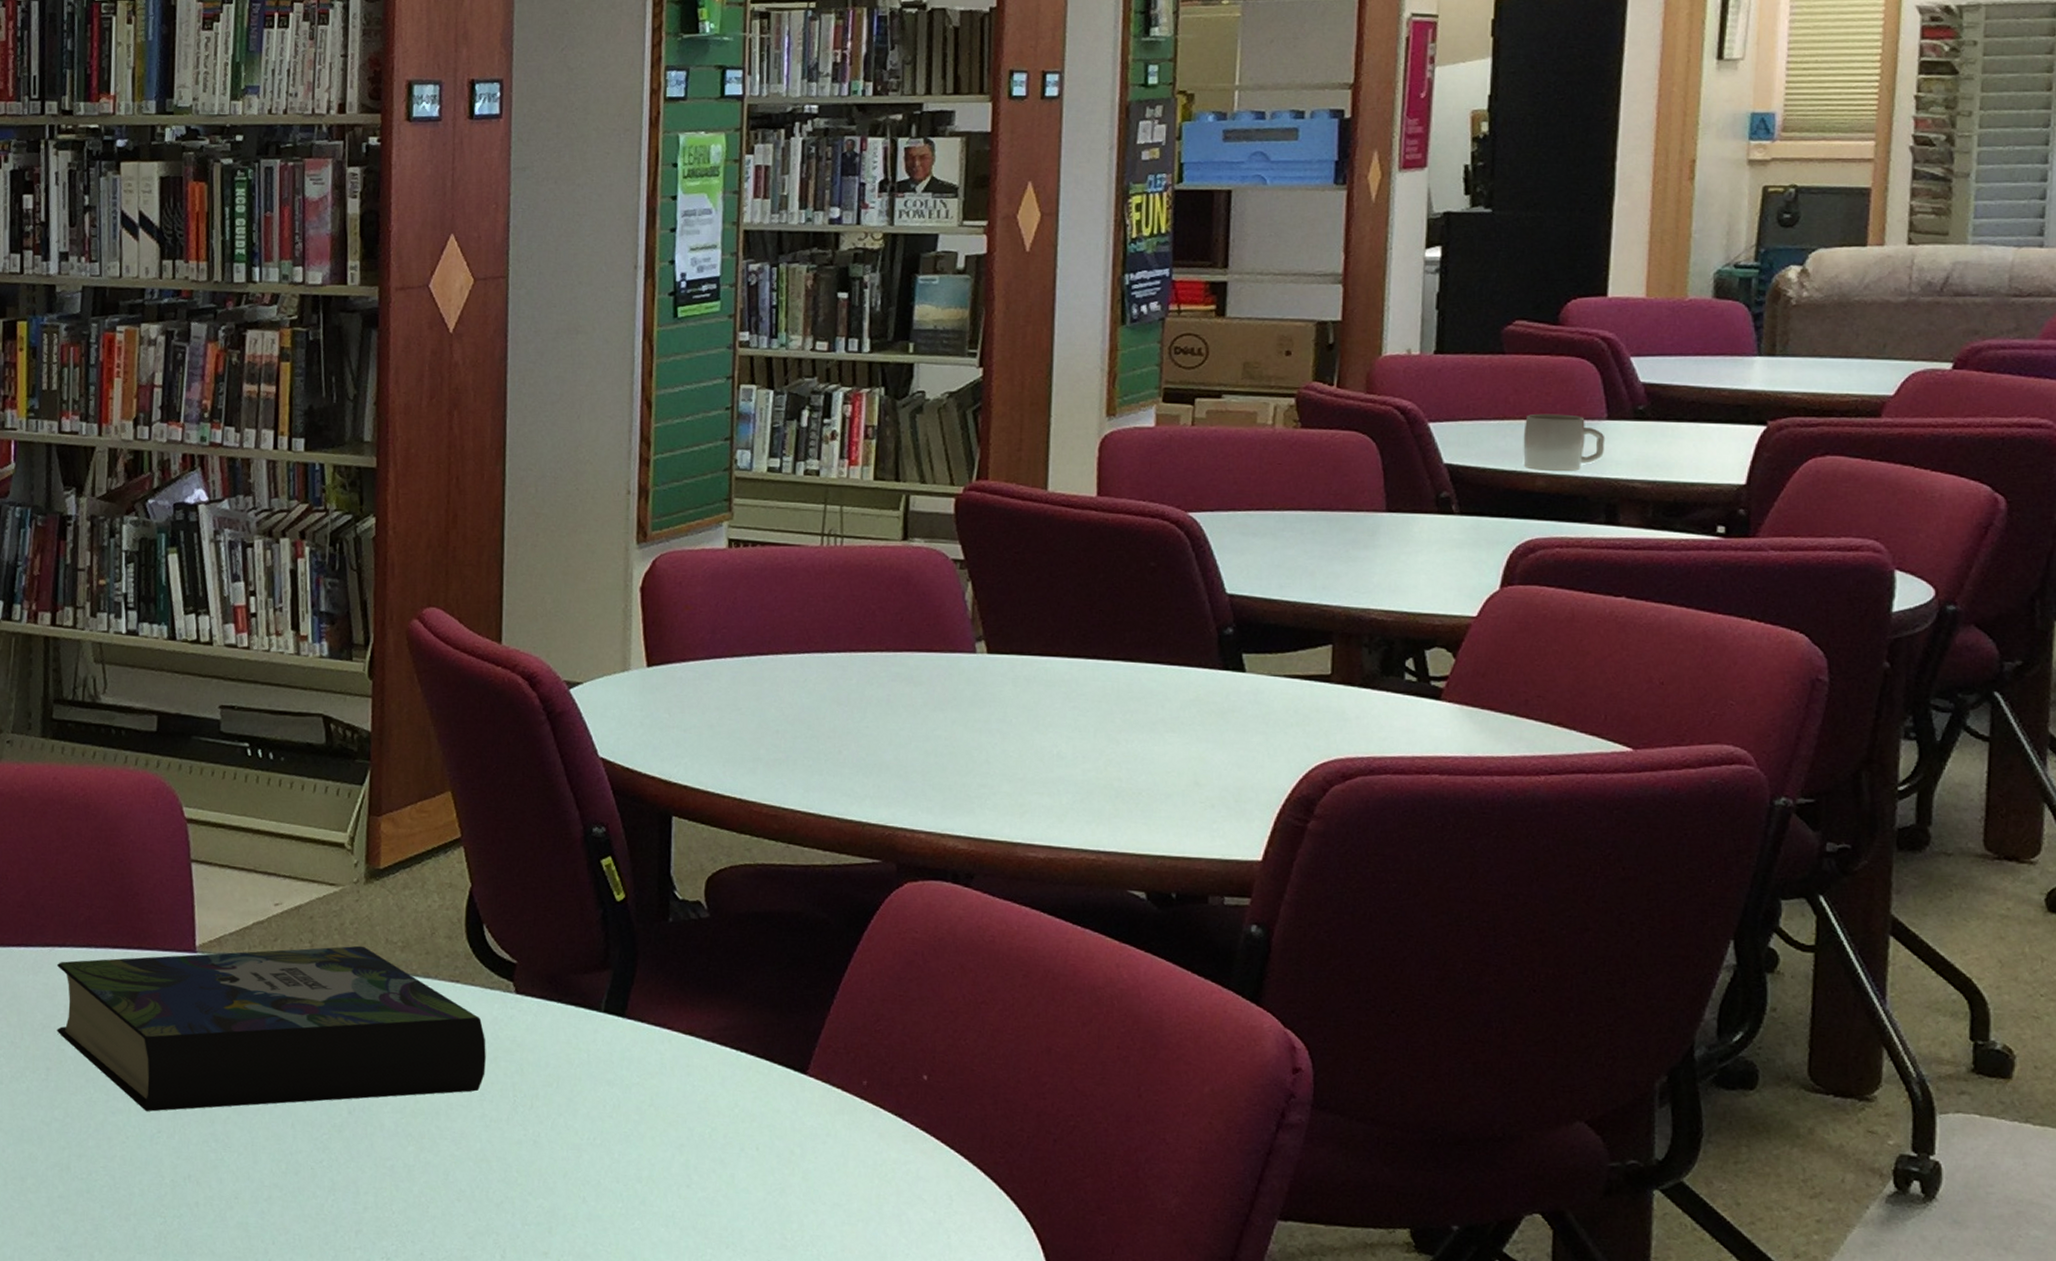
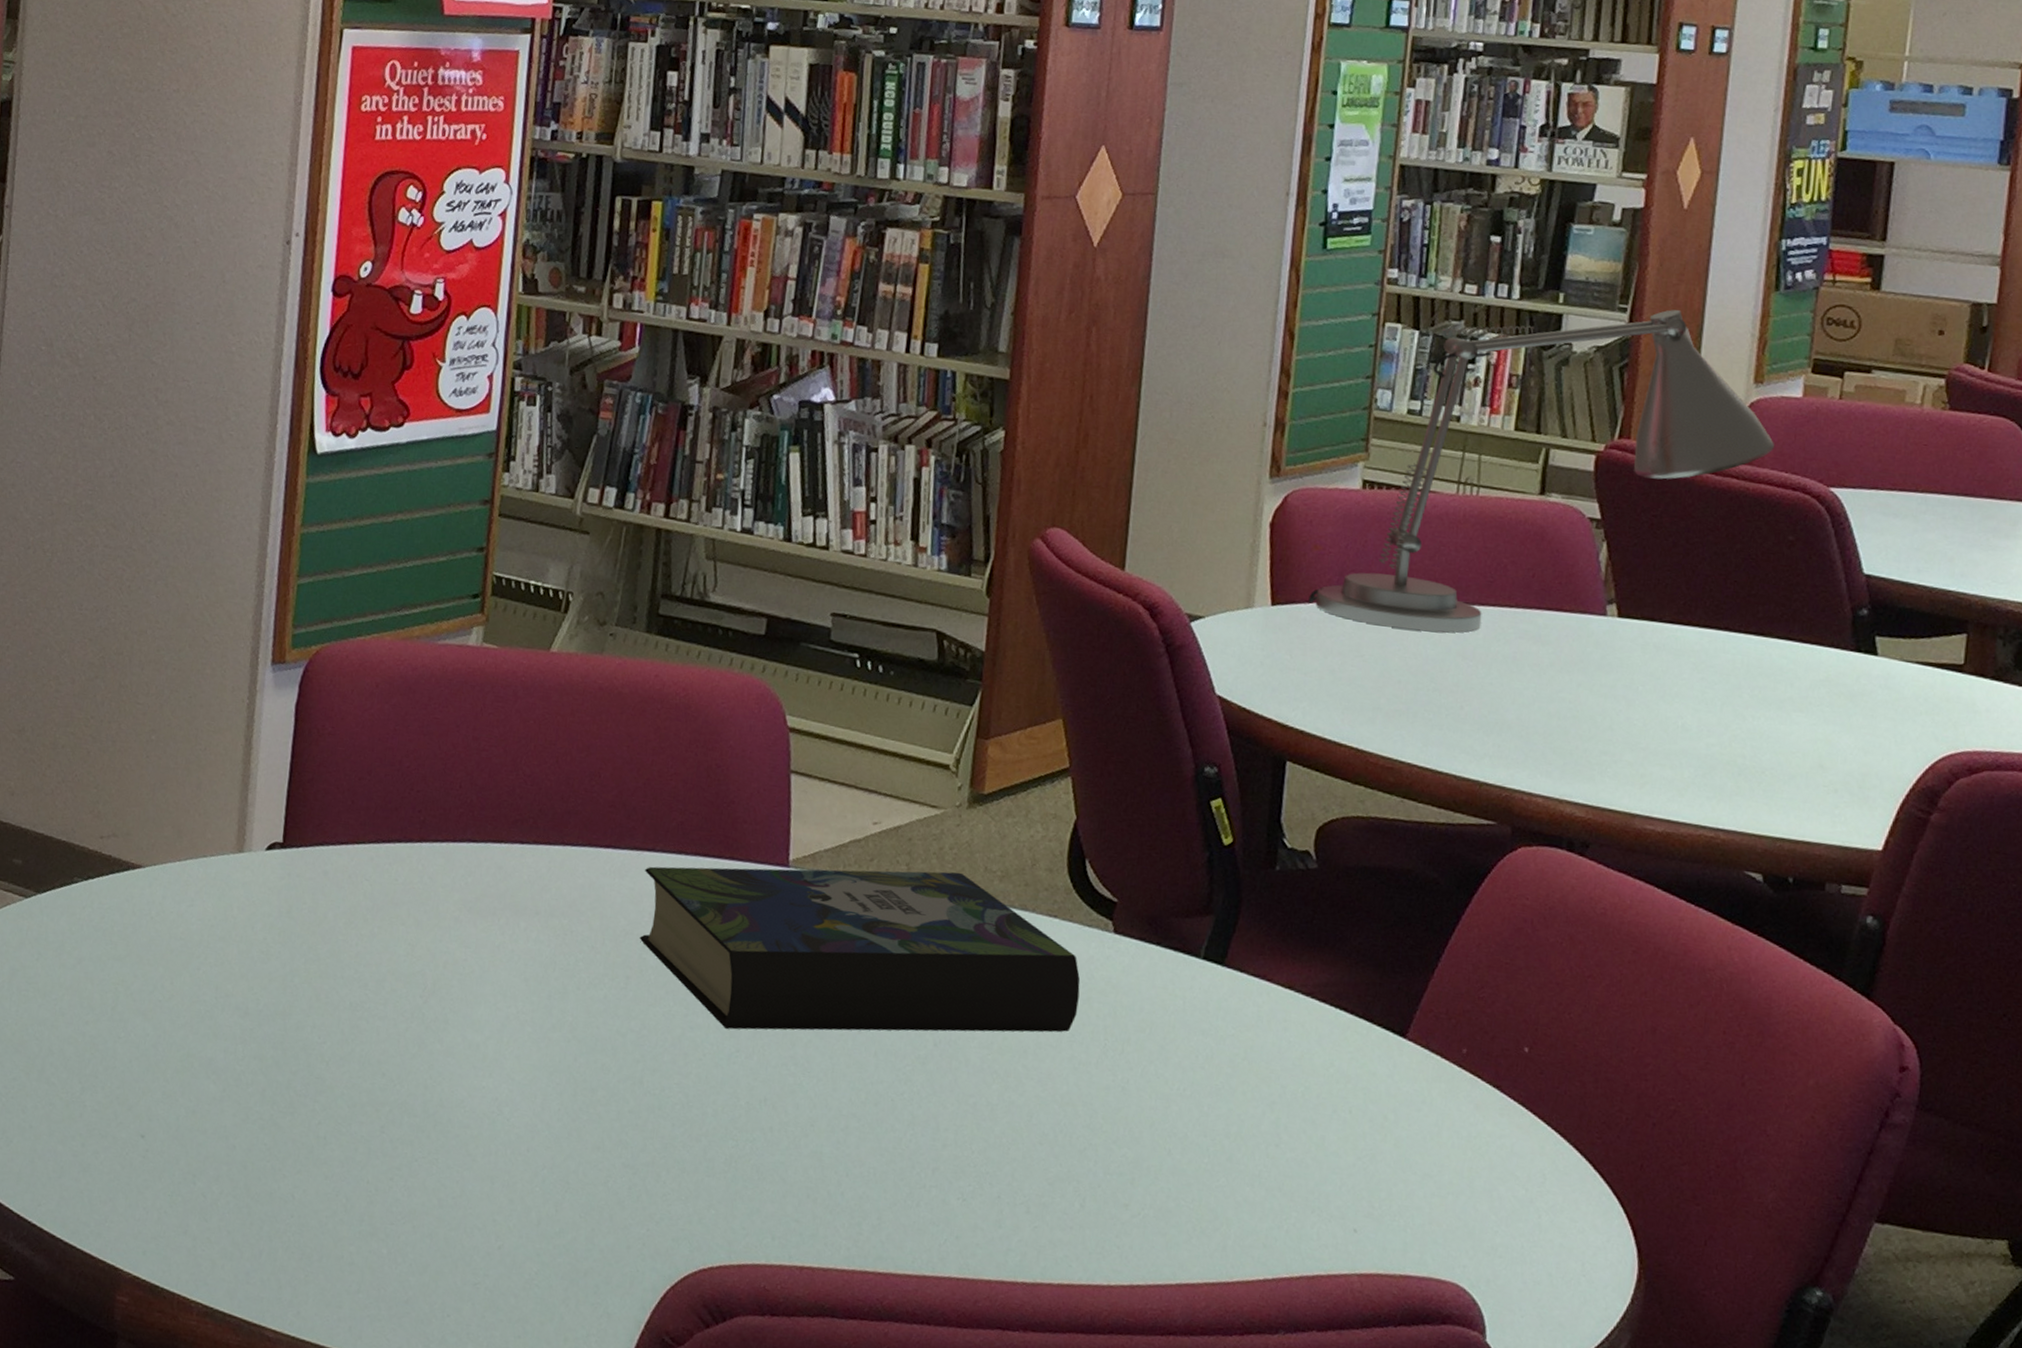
desk lamp: none [683,351,1131,681] -> present [1308,310,1775,633]

